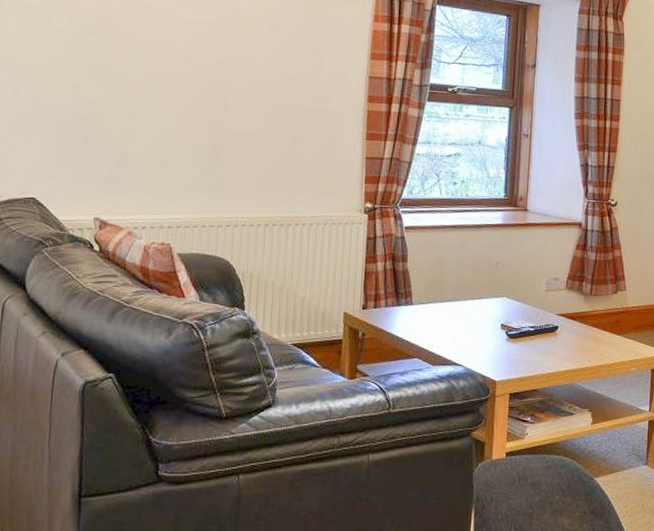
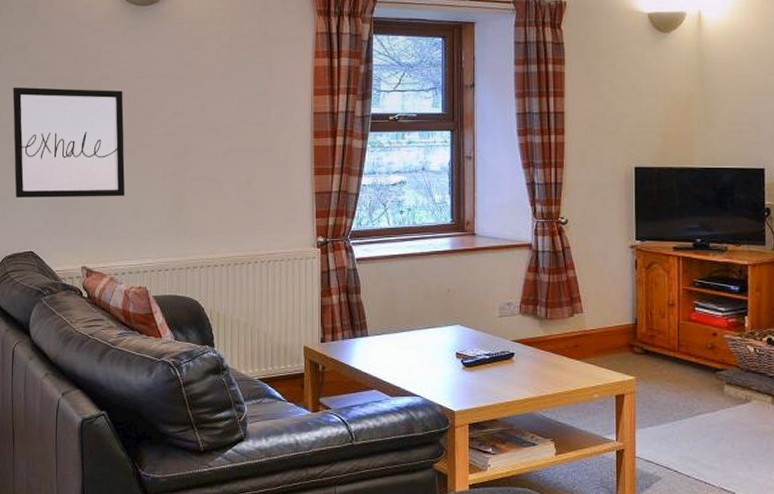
wall art: none [16,15,156,146] -> present [12,87,125,198]

